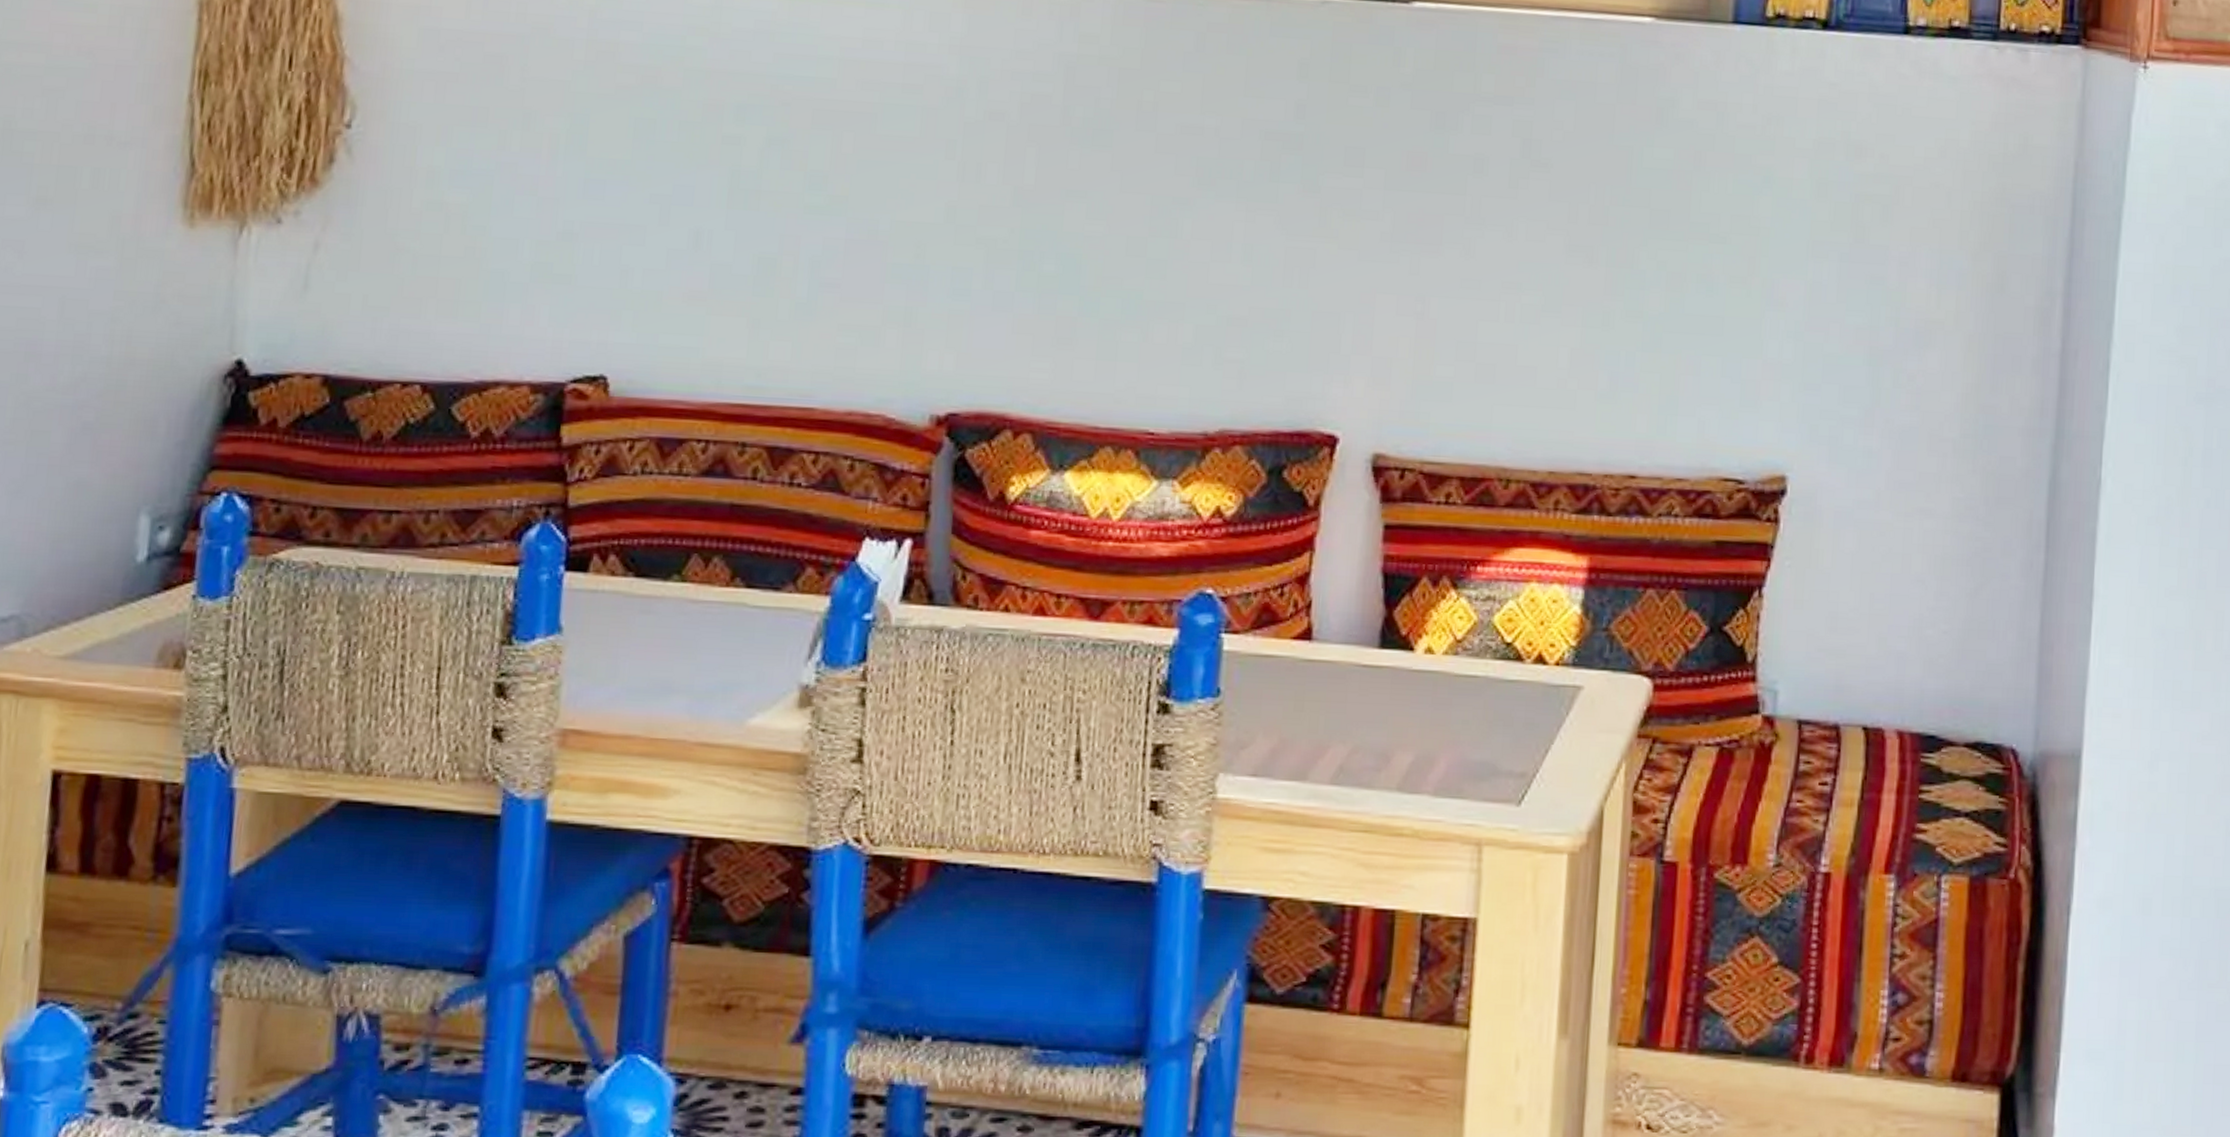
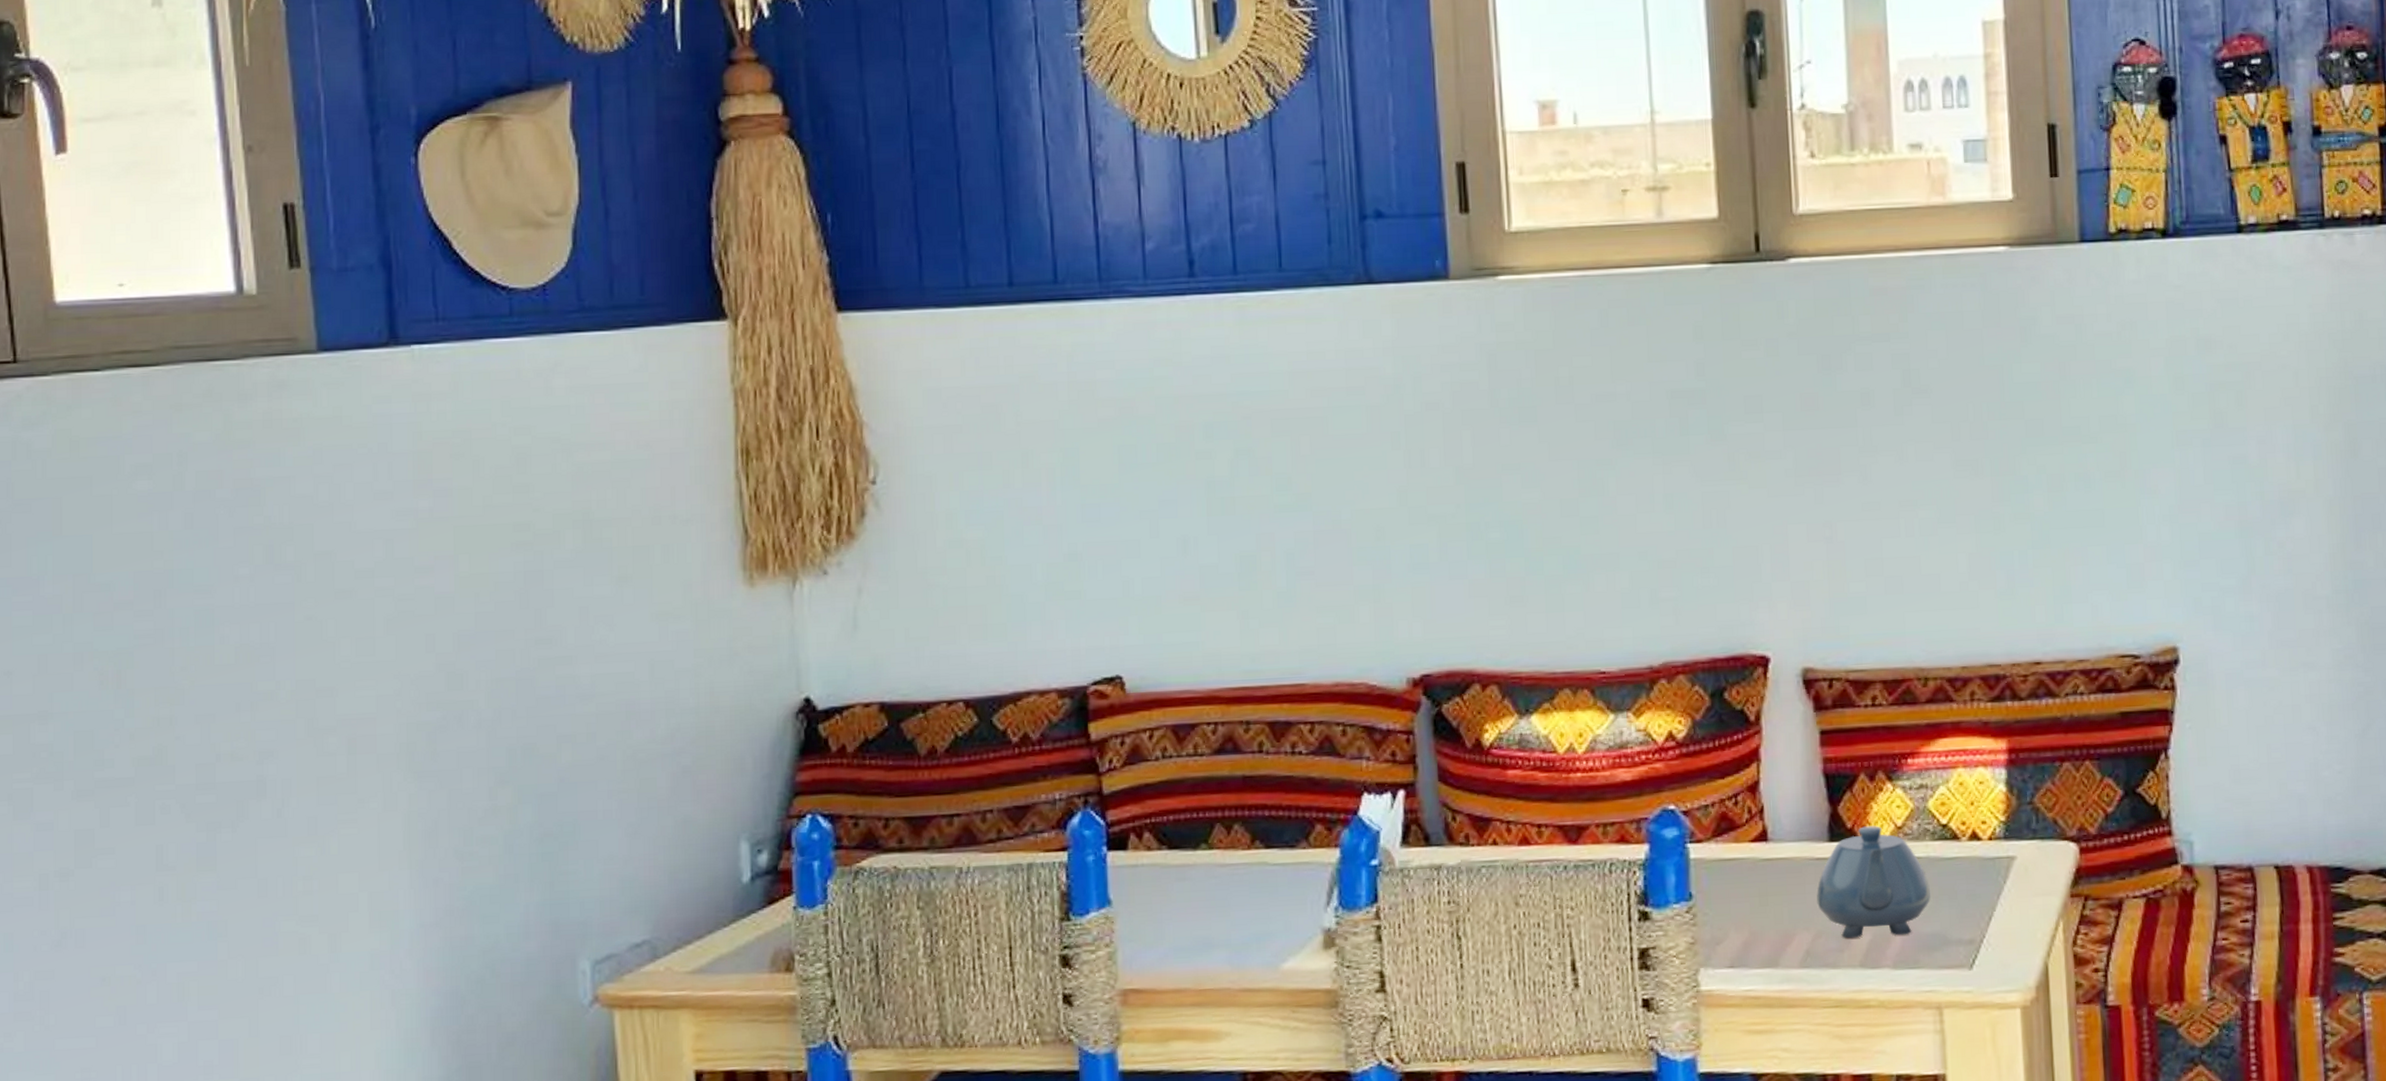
teapot: none [1358,635,1485,760] -> present [1816,826,1931,939]

